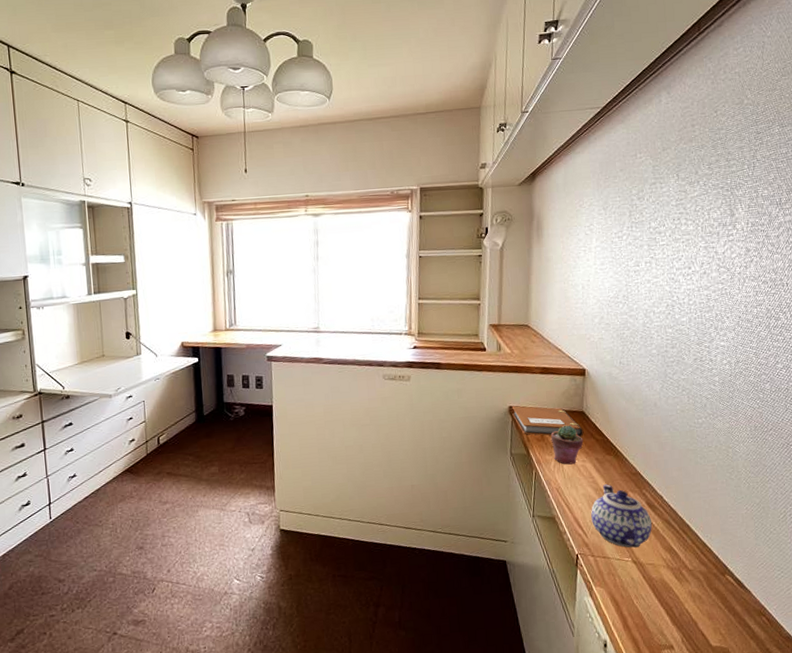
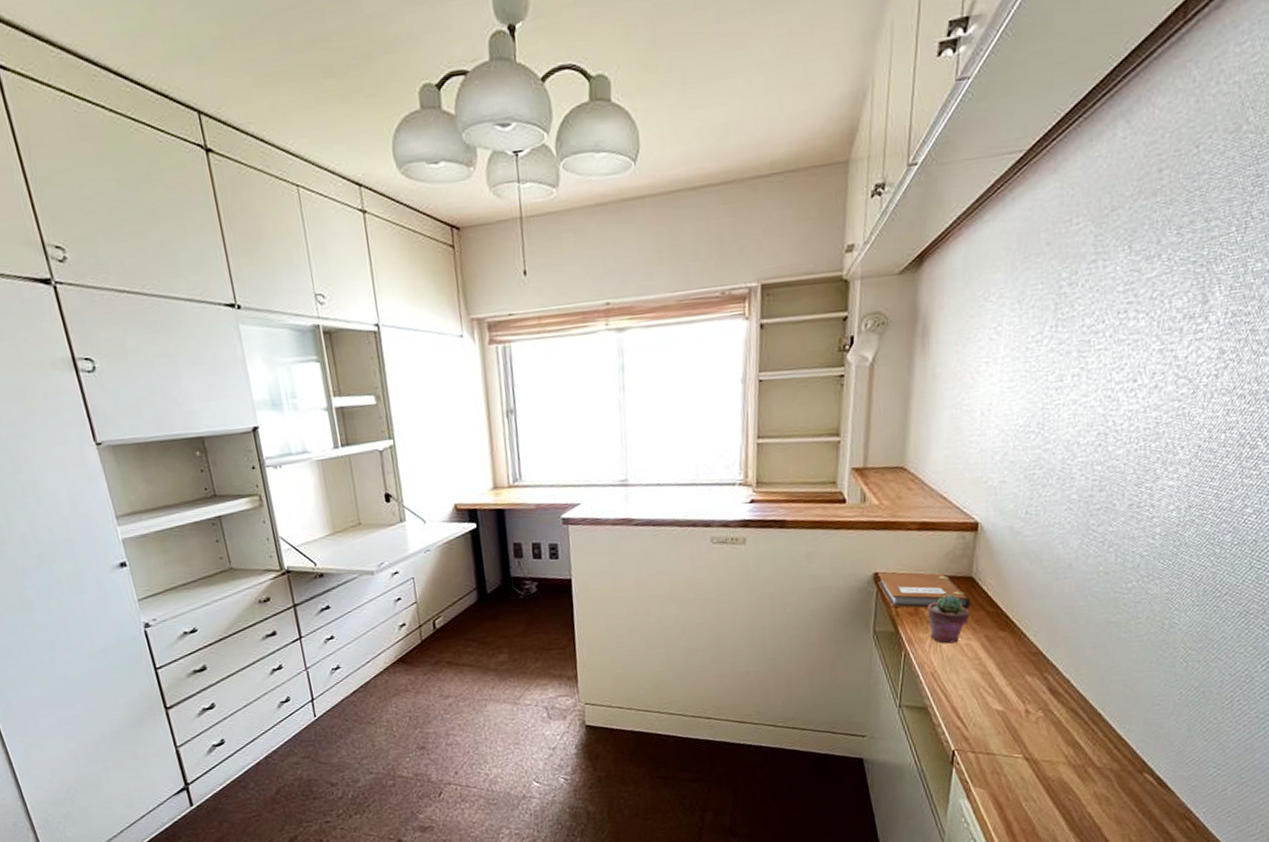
teapot: present [591,484,653,548] -> none [974,666,1054,743]

